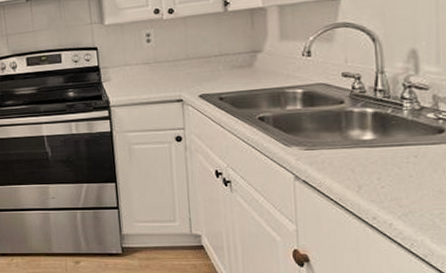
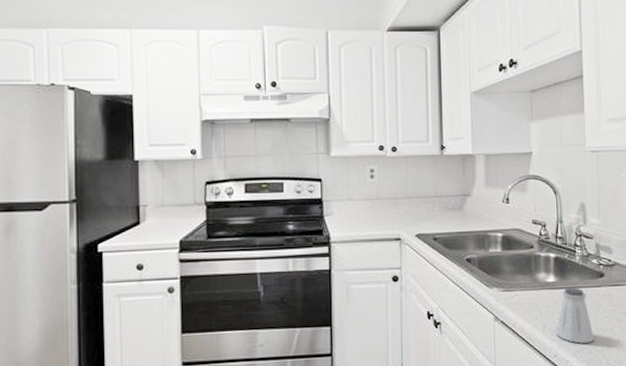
saltshaker: none [376,144,429,206] -> present [556,287,594,344]

